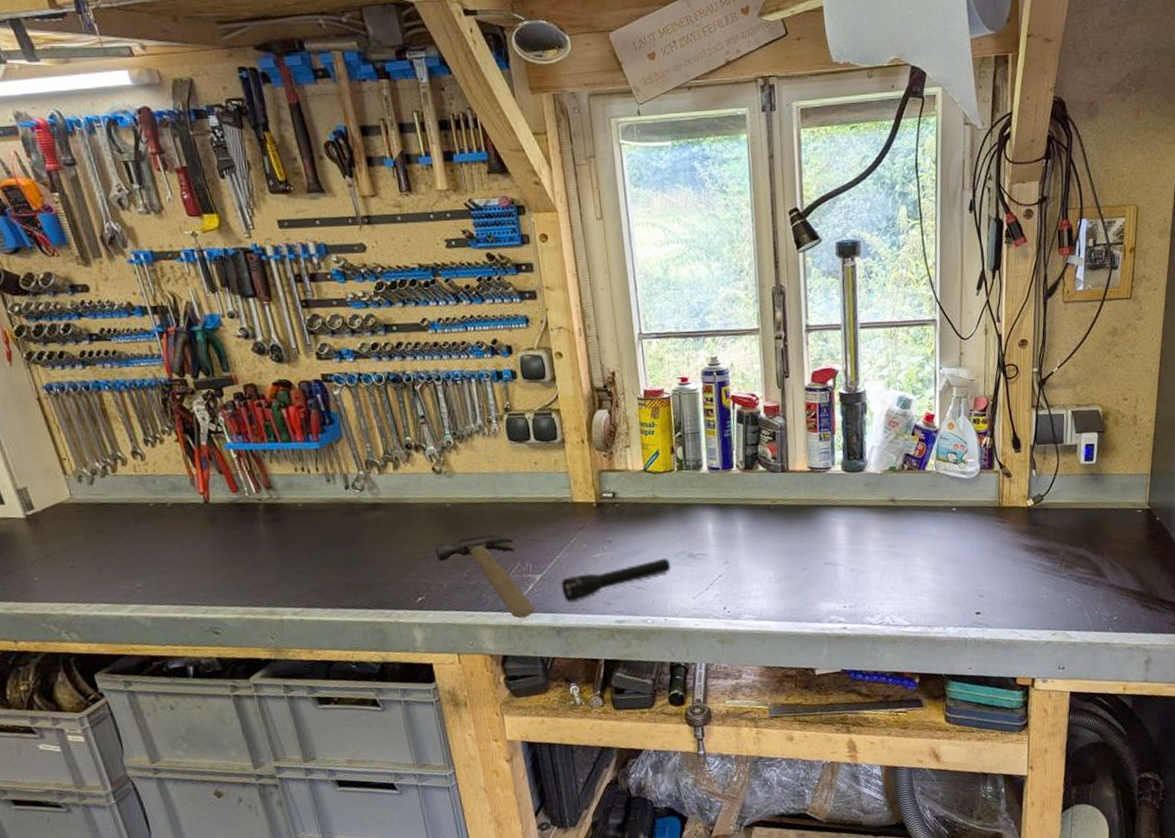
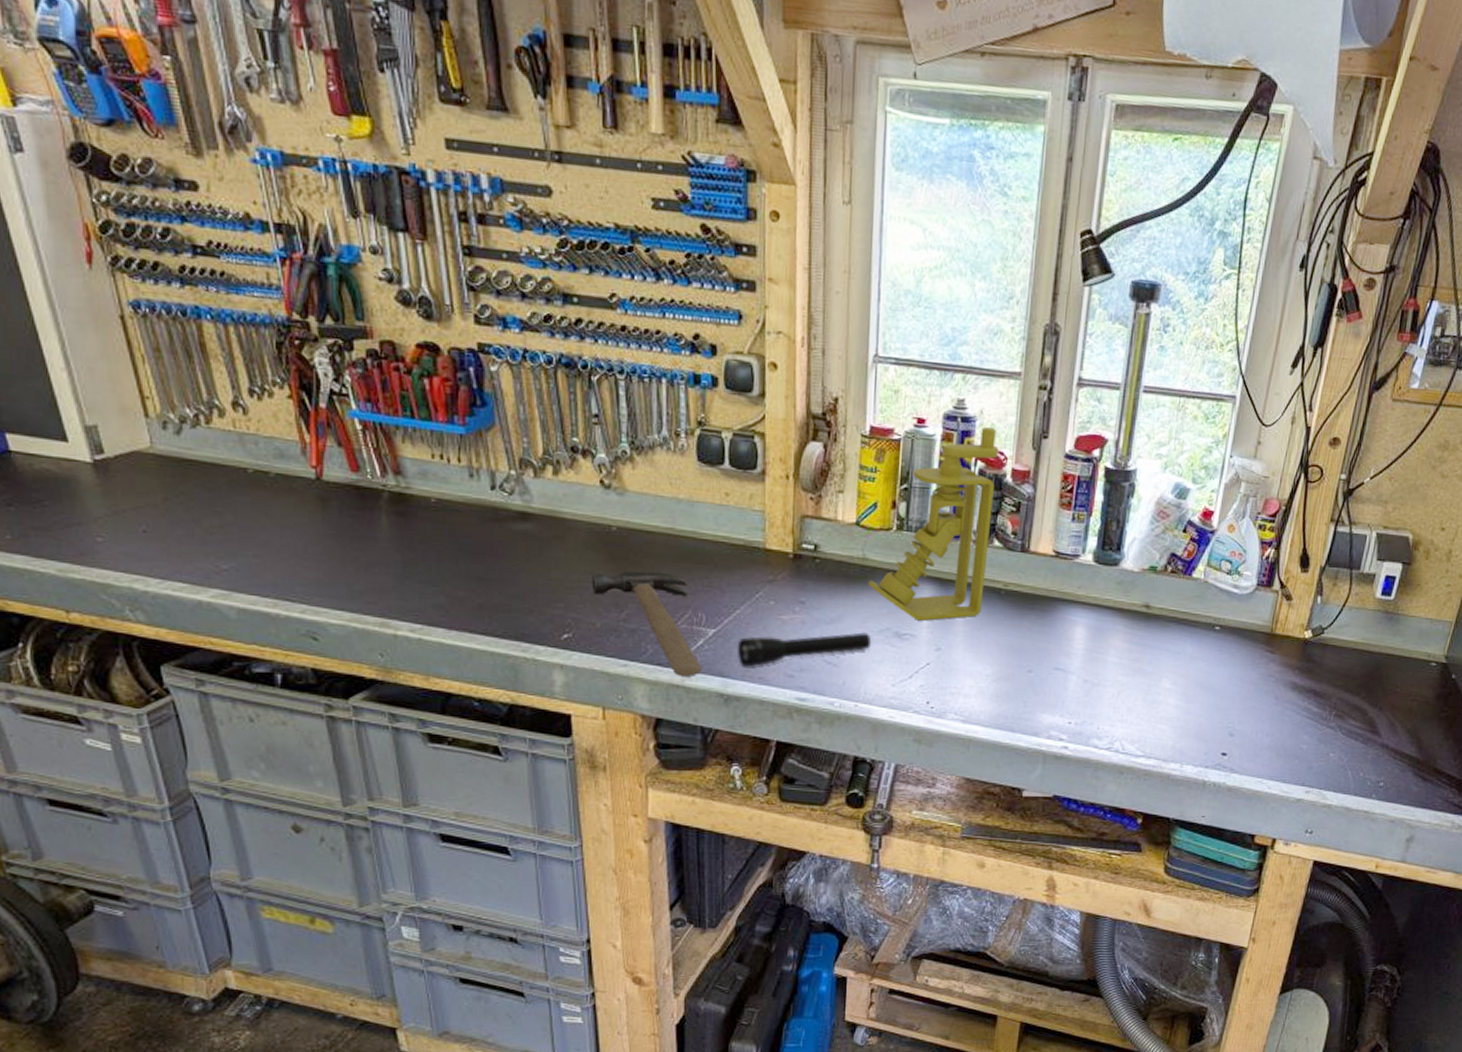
clamp: none [660,376,757,542] -> present [867,427,999,621]

